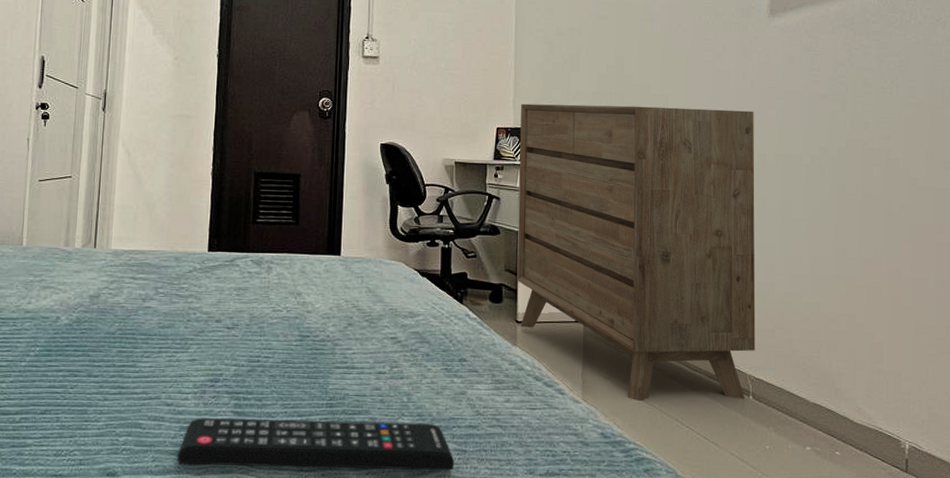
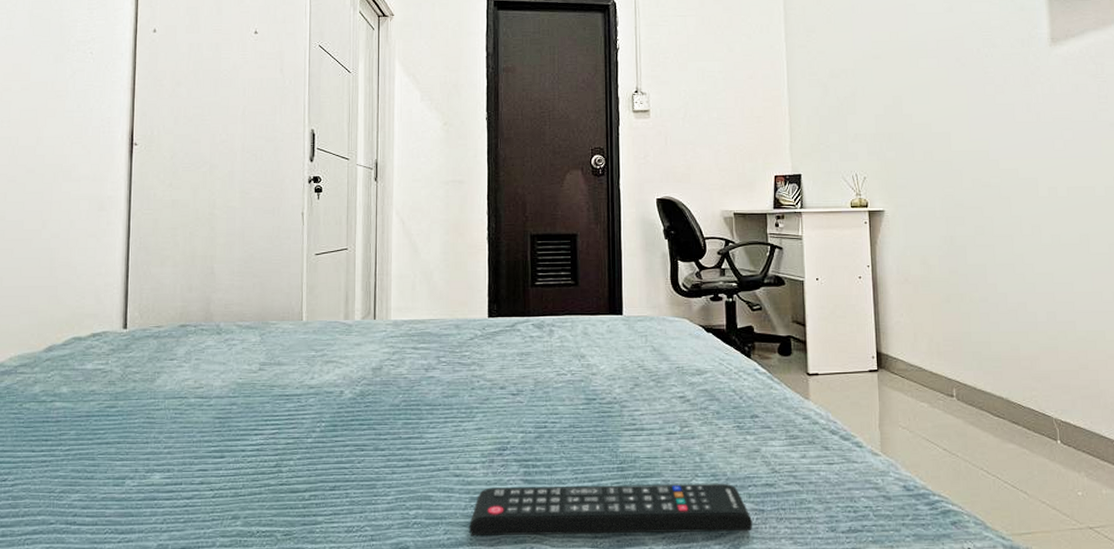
dresser: present [517,103,756,402] -> none [798,143,1060,452]

